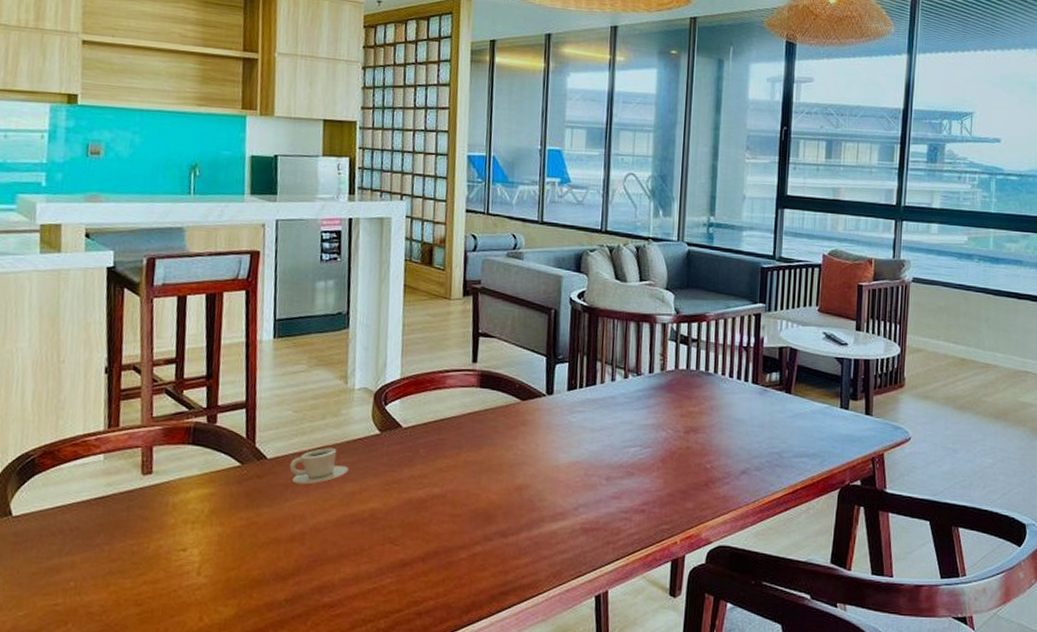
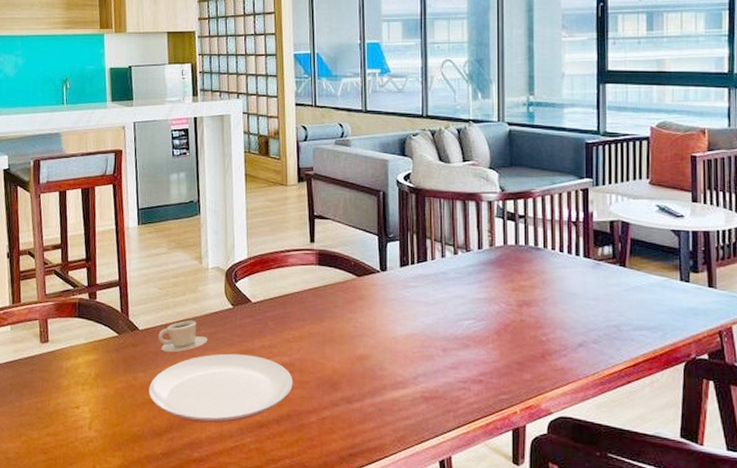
plate: none [274,485,444,563] -> present [149,353,293,423]

